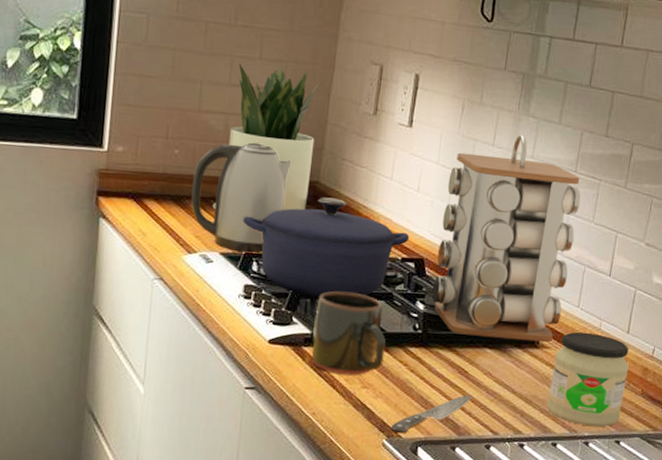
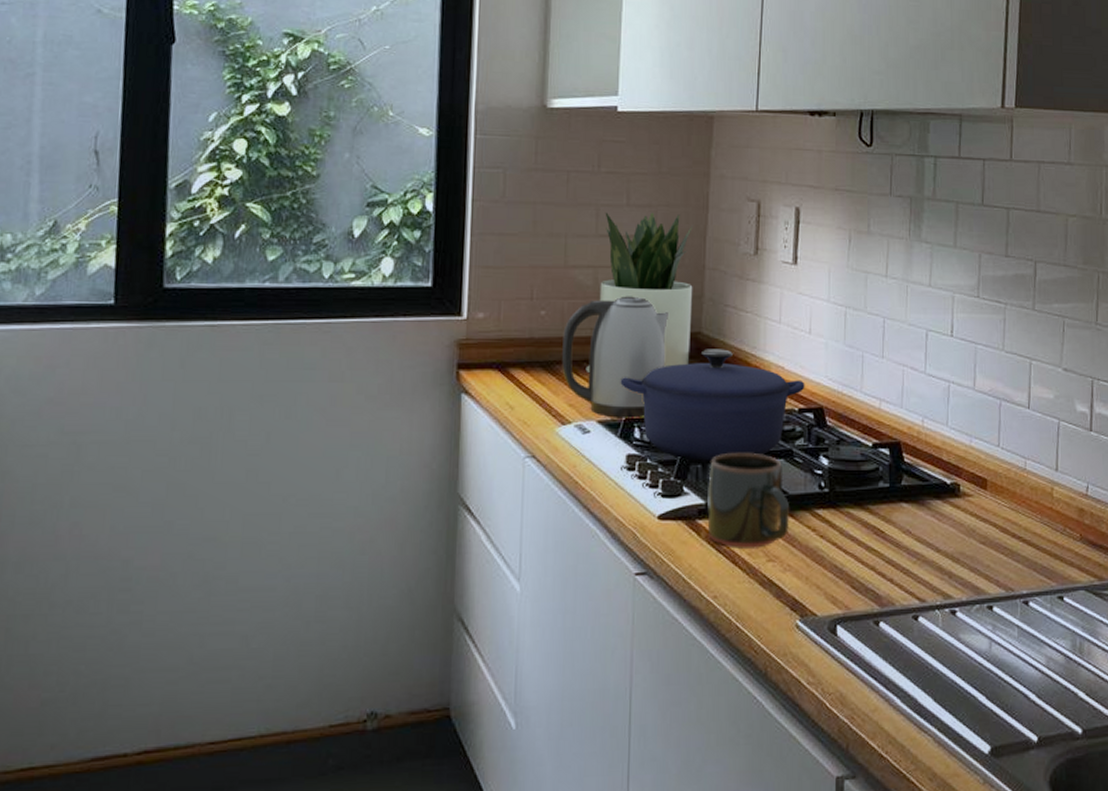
kitchen knife: present [391,395,471,433] -> none [804,559,891,610]
spice rack: present [431,134,581,343] -> none [835,262,987,492]
jar: present [546,331,630,428] -> none [976,474,1063,583]

